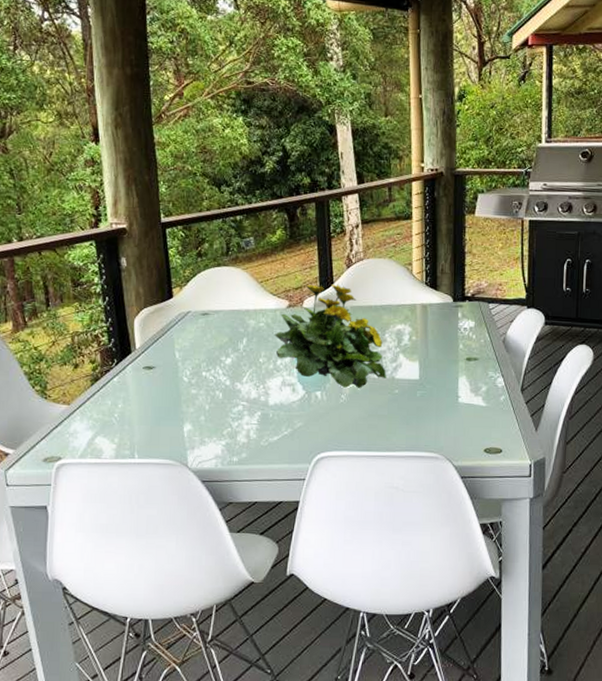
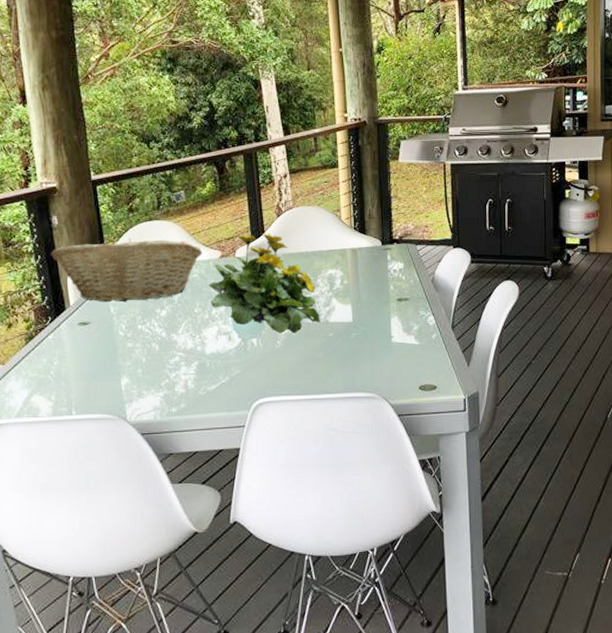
fruit basket: none [119,283,270,348] -> present [51,238,203,303]

